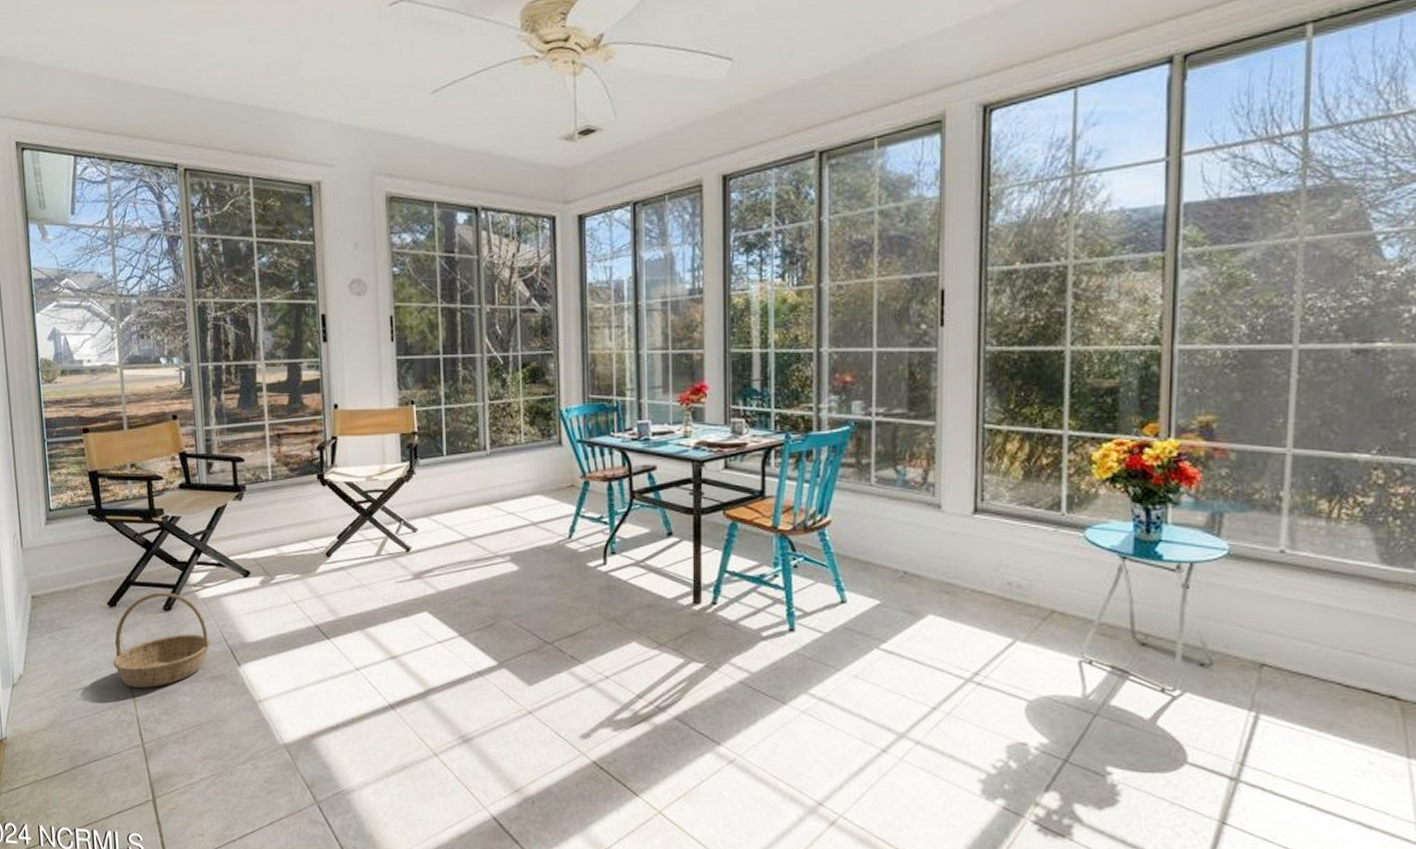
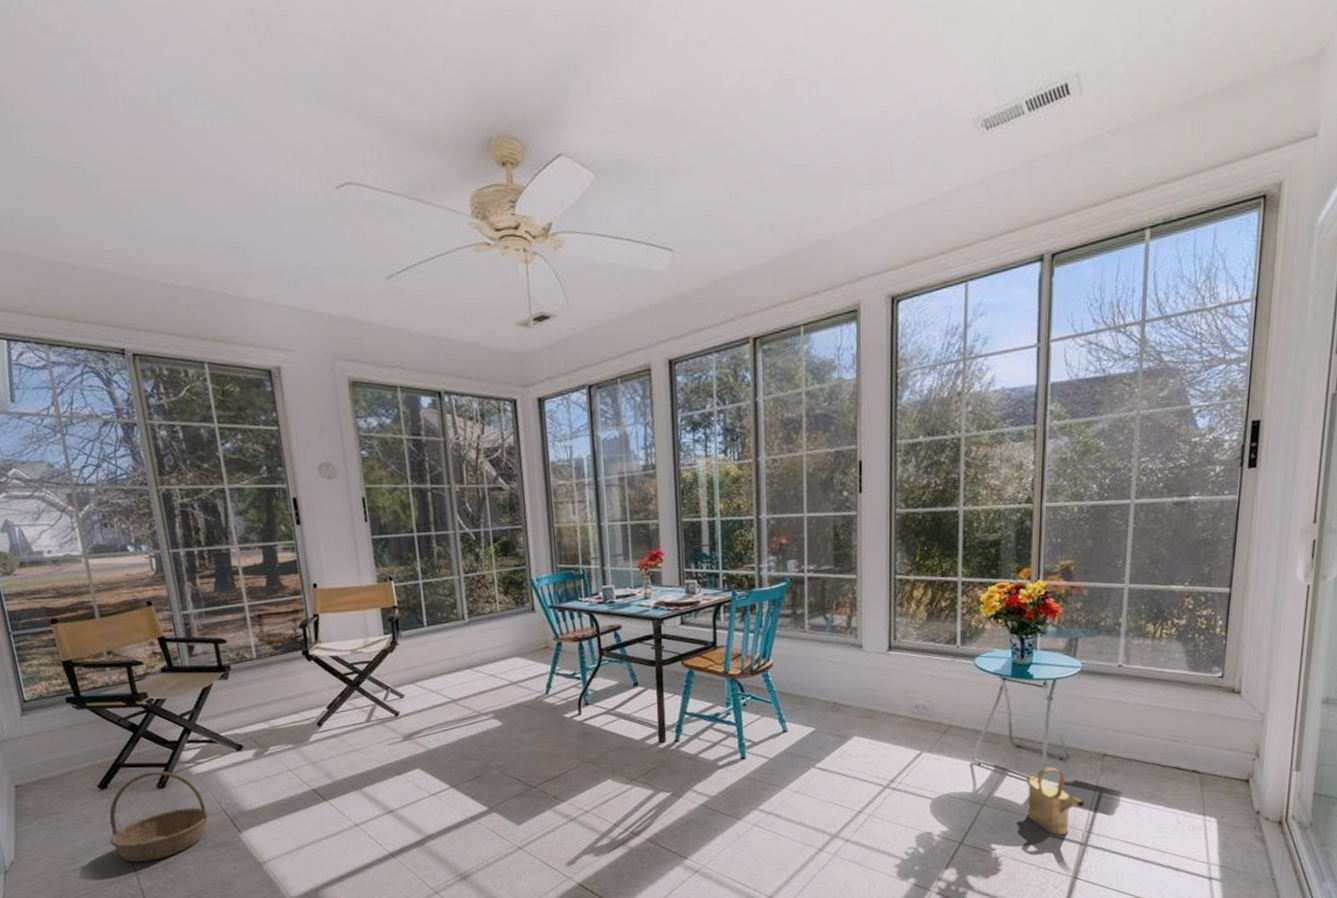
watering can: none [1153,674,1236,764] -> present [1026,767,1086,835]

